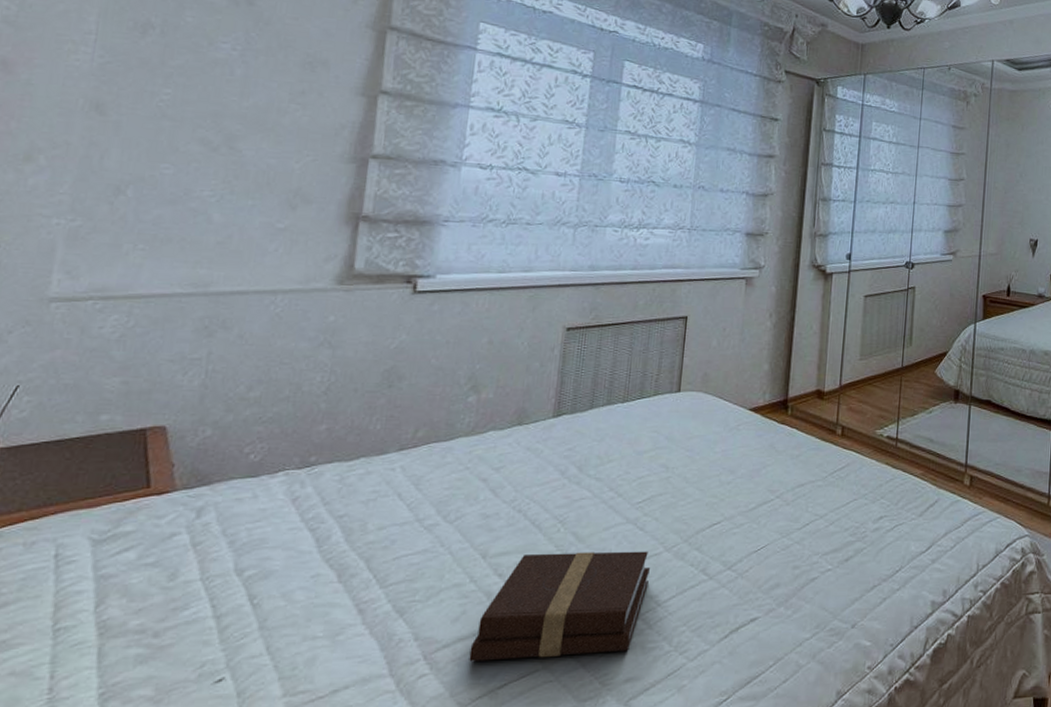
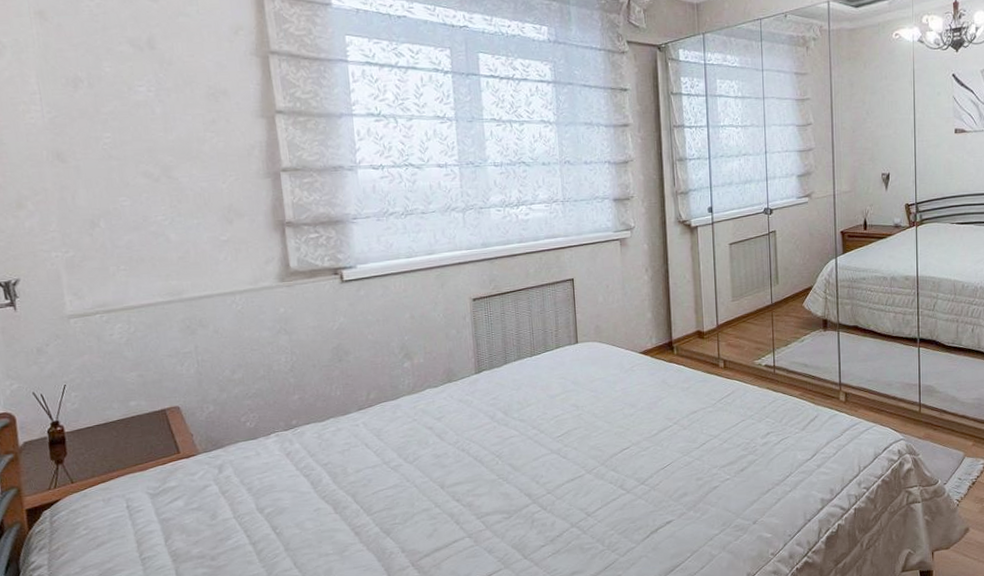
book: present [469,551,650,662] -> none [445,474,578,566]

